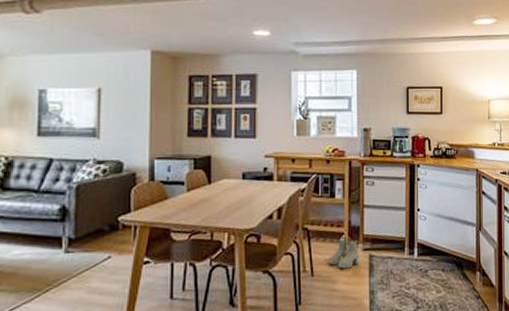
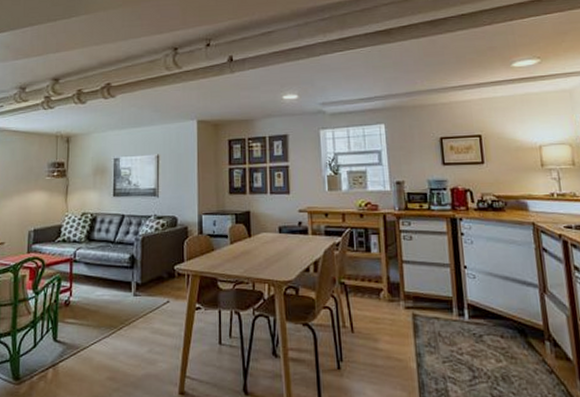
boots: present [328,237,359,269] -> none [368,294,402,327]

